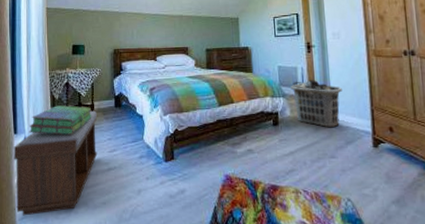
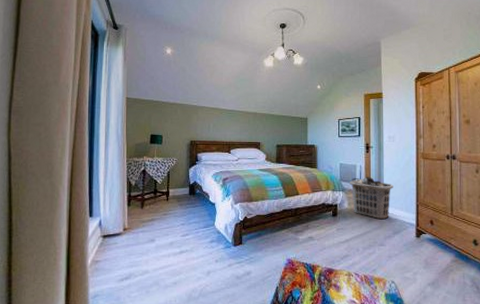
bench: present [13,110,98,216] -> none [87,197,171,294]
stack of books: present [29,105,92,135] -> none [104,191,167,219]

